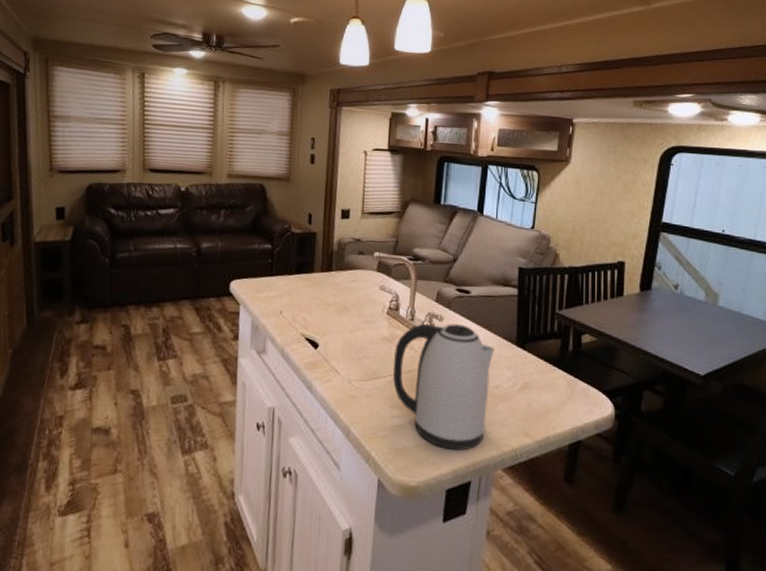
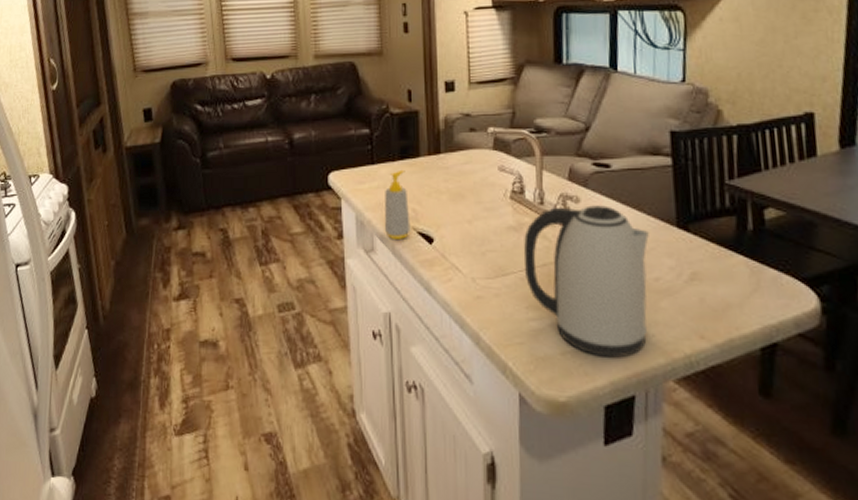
soap bottle: none [277,282,300,344] -> present [385,169,411,239]

